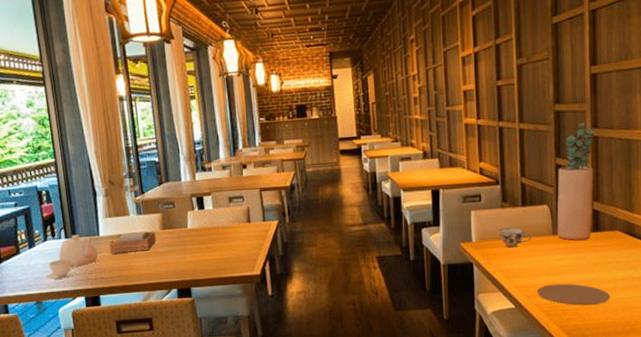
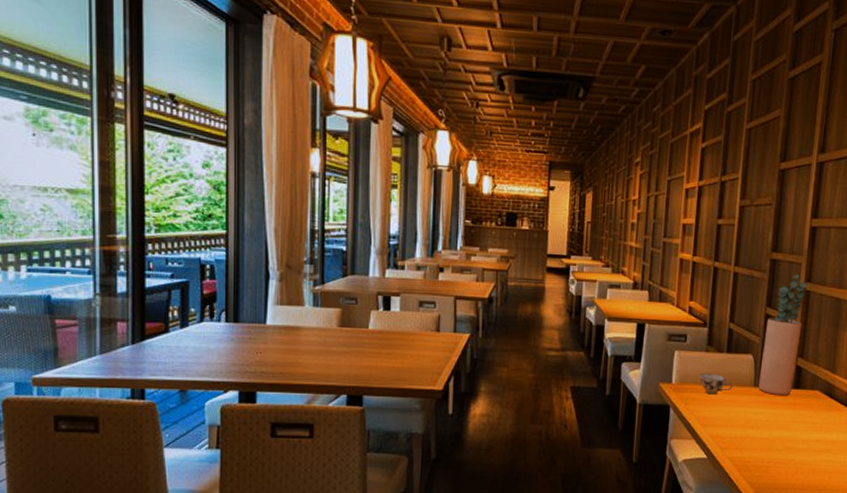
teacup: present [45,259,78,280] -> none [195,345,236,367]
teapot: present [58,234,99,267] -> none [214,319,262,355]
napkin holder: present [108,231,157,254] -> none [275,325,332,348]
plate: present [537,283,610,306] -> none [731,438,803,464]

